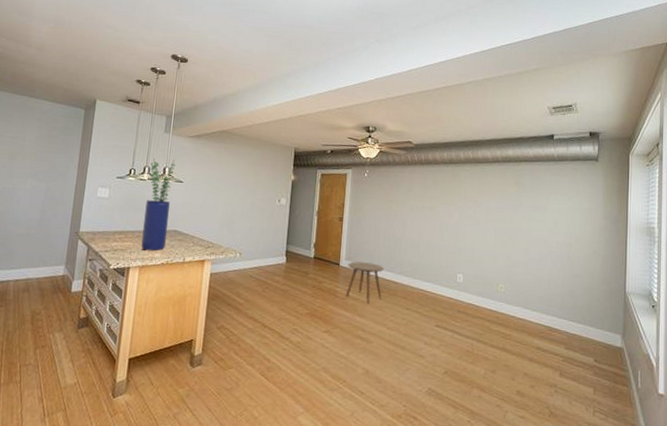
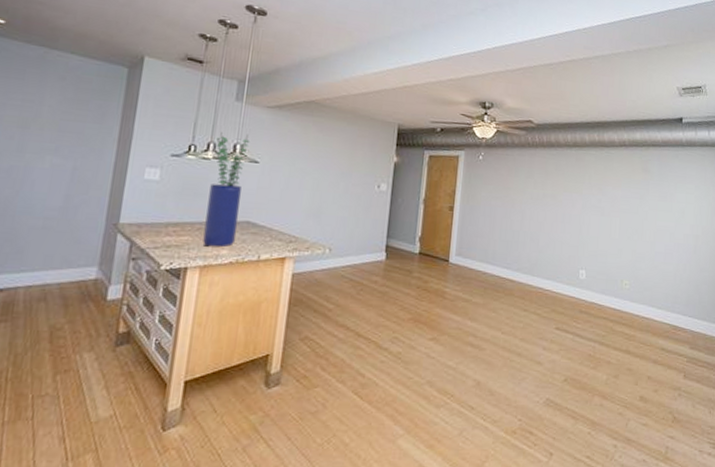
side table: present [345,261,385,303] -> none [455,257,500,305]

